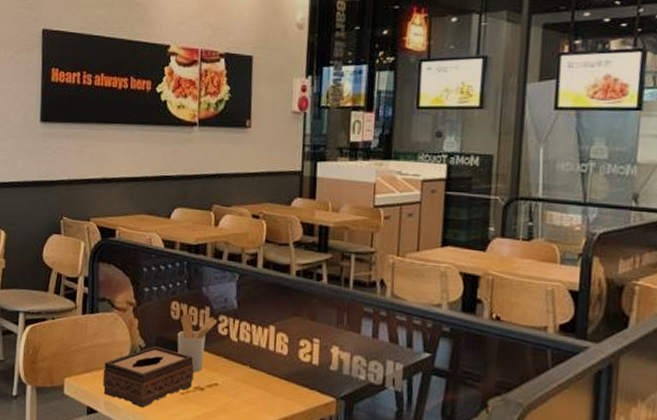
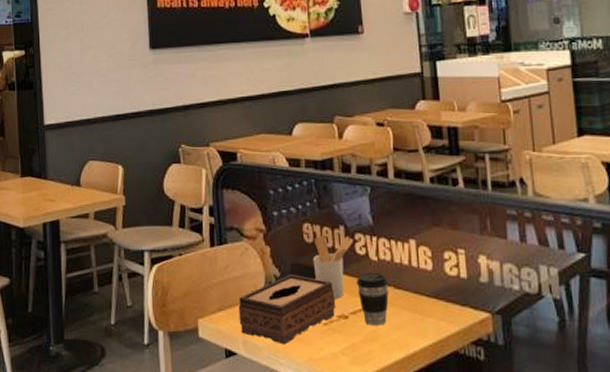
coffee cup: none [214,351,246,400] -> present [356,272,389,326]

